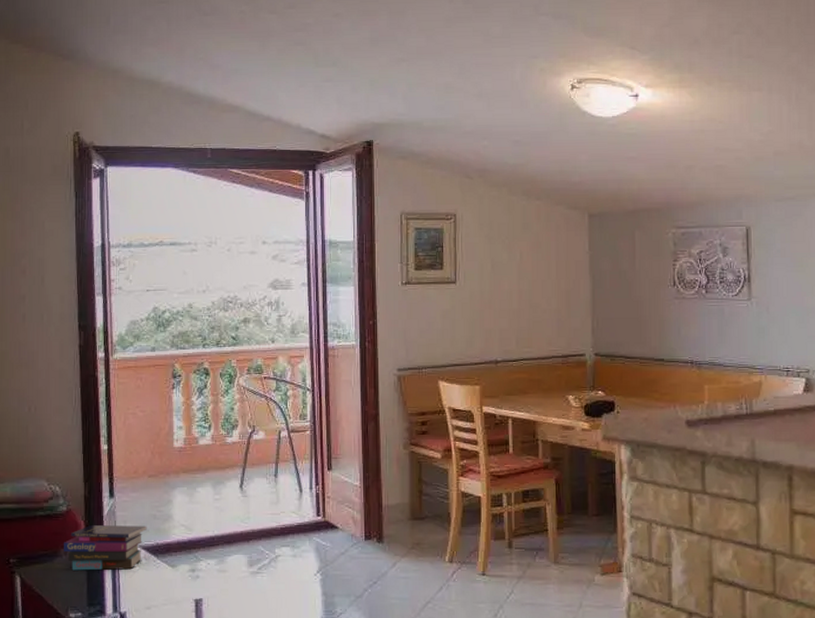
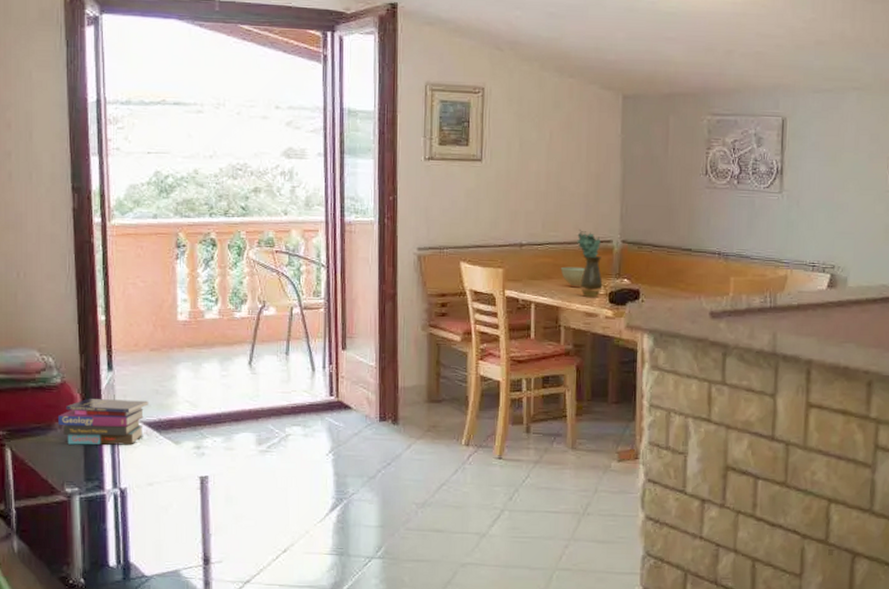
bowl: none [535,381,559,402] -> present [560,266,585,288]
vase: none [551,345,578,411] -> present [577,230,603,298]

